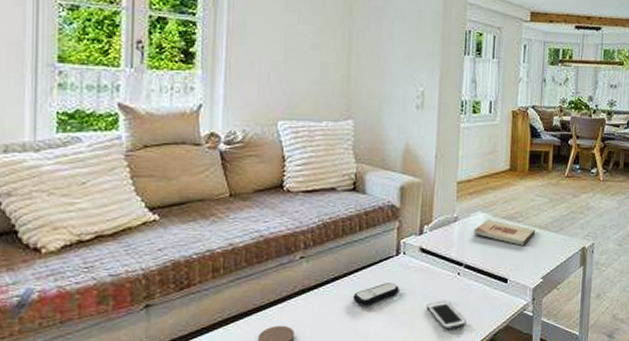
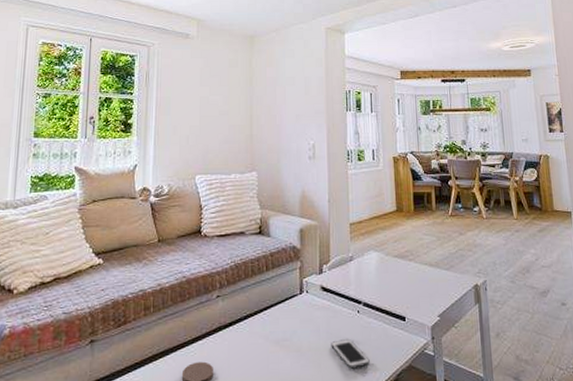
remote control: present [353,283,400,306] -> none [264,320,305,343]
wooden plaque: present [473,219,535,245] -> none [368,258,427,283]

